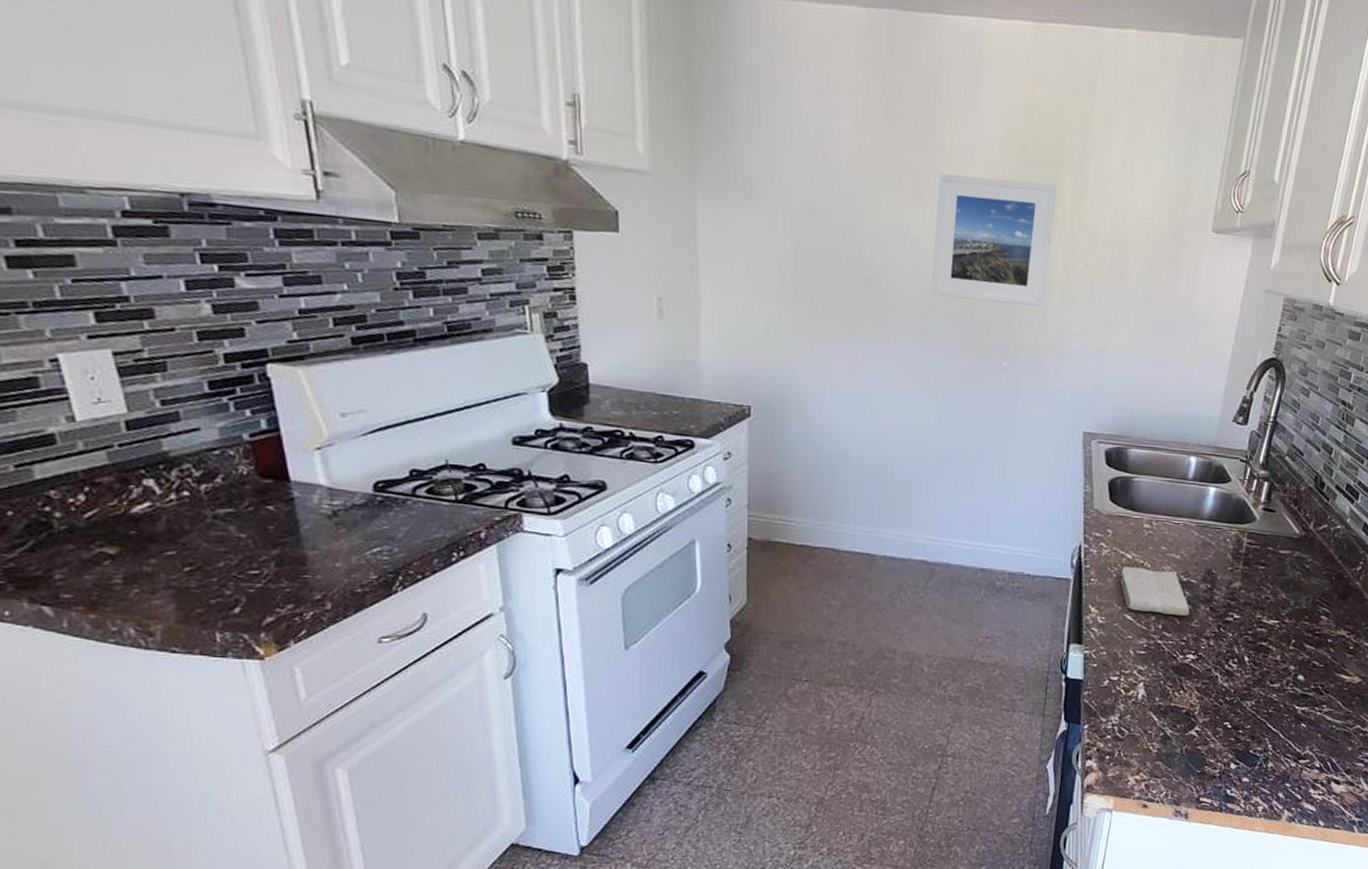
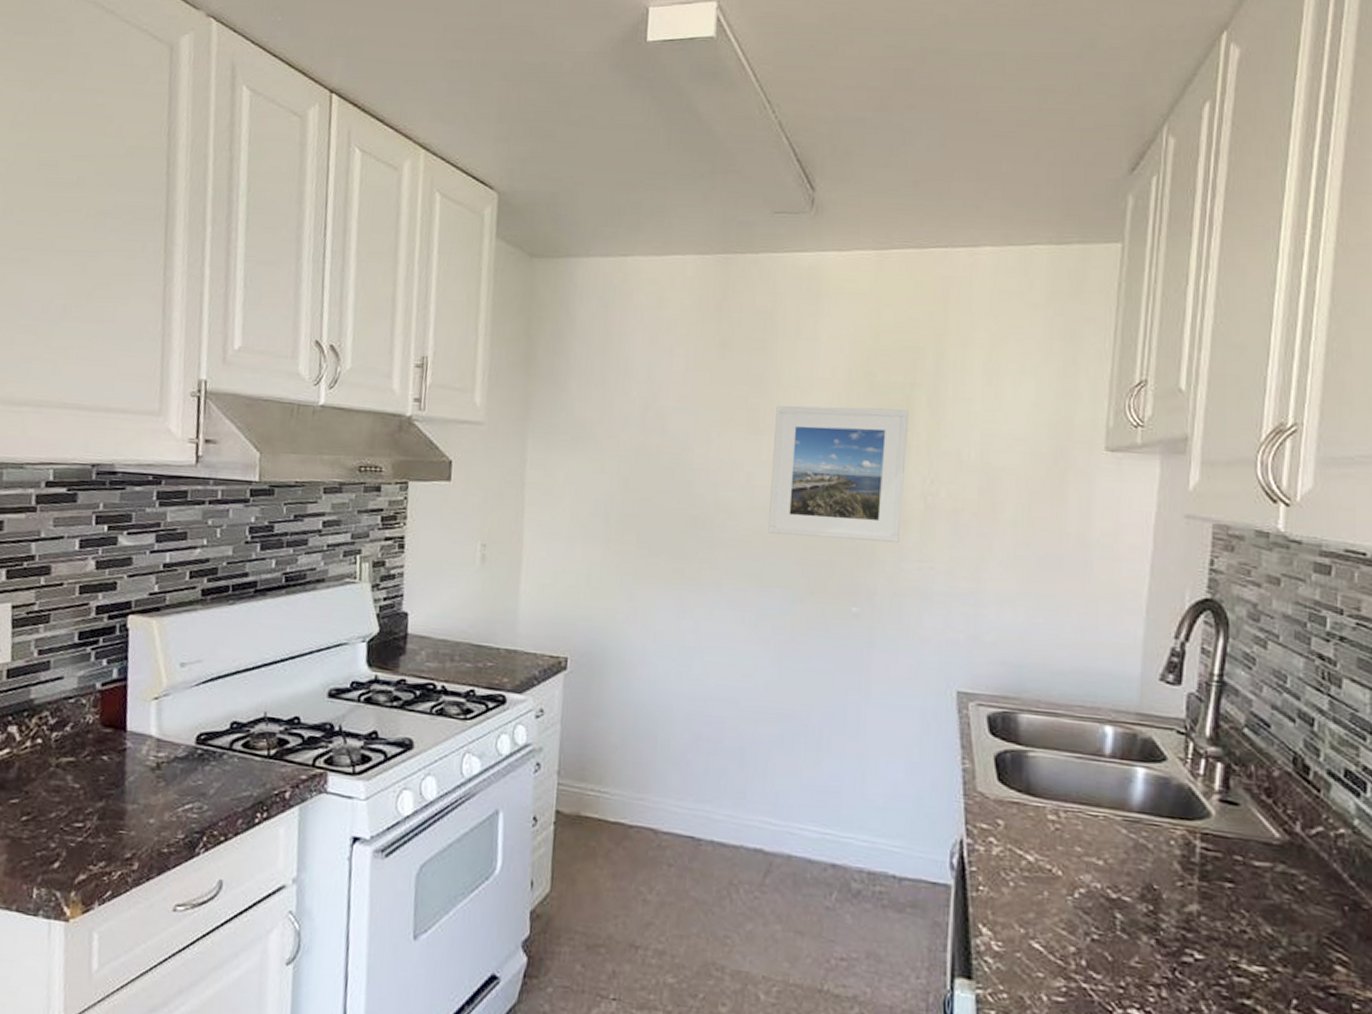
washcloth: present [1121,566,1190,616] -> none [1020,872,1125,949]

